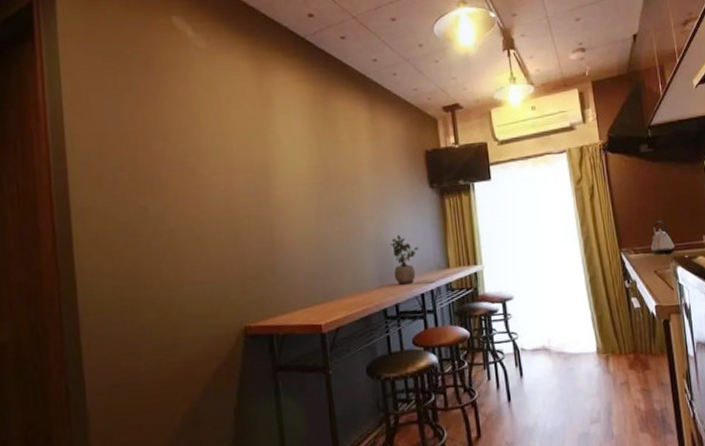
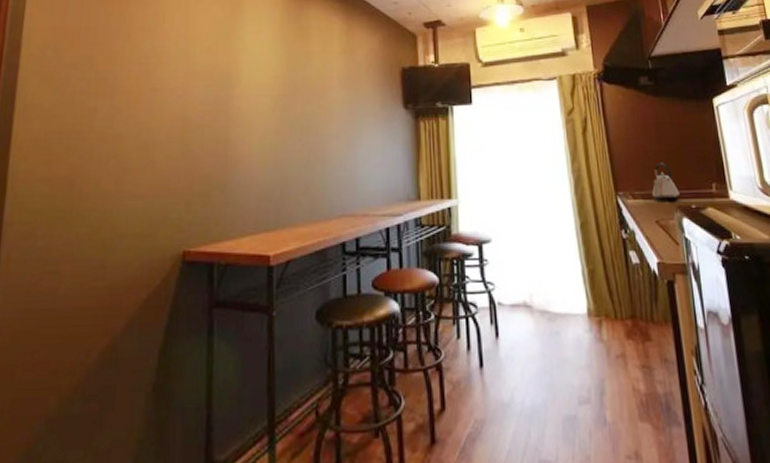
potted plant: present [390,235,419,286] -> none [356,159,387,217]

